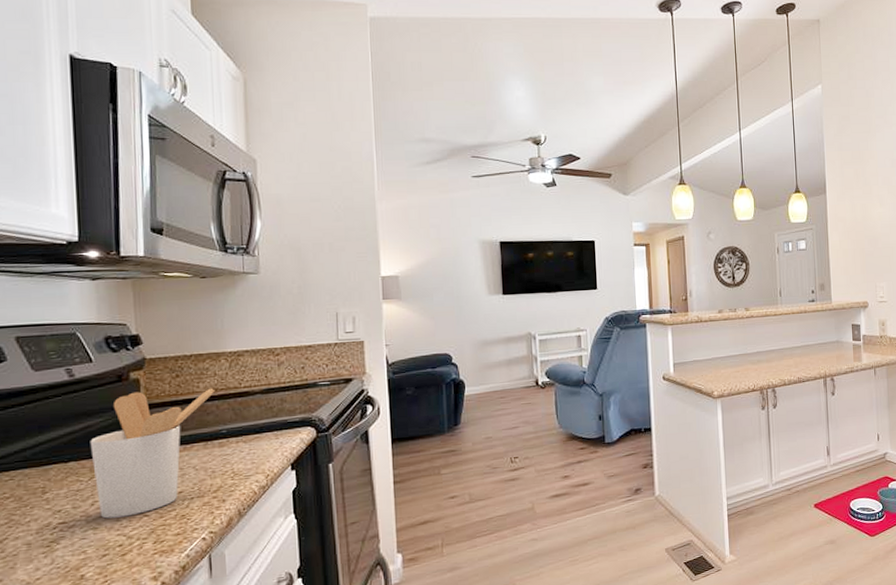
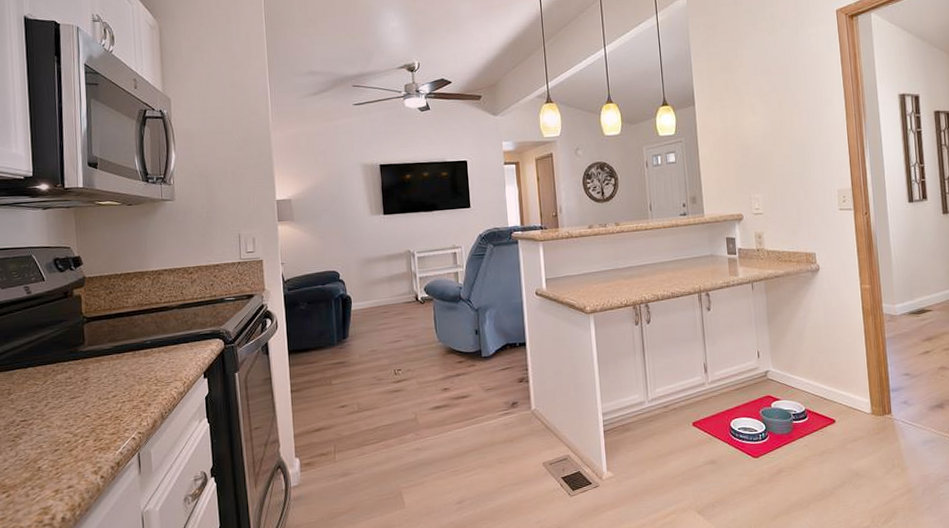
utensil holder: present [90,388,214,519] -> none [44,303,140,418]

